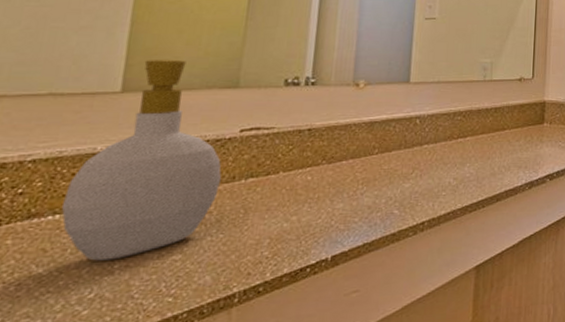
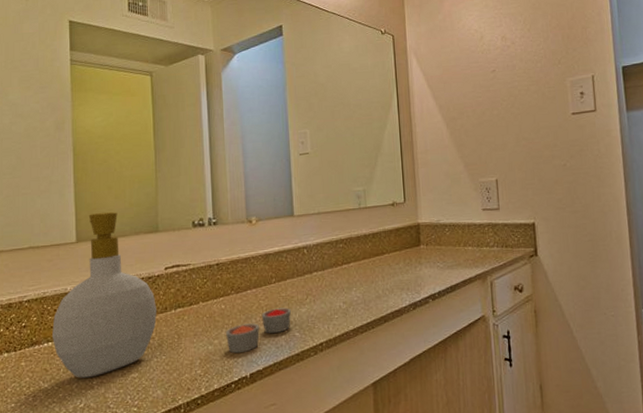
candle: none [307,182,392,233] -> present [226,307,291,354]

